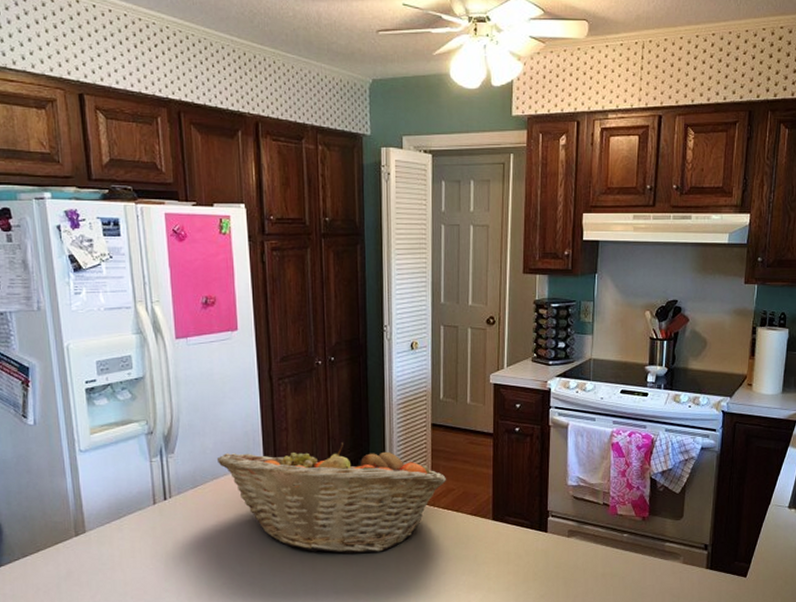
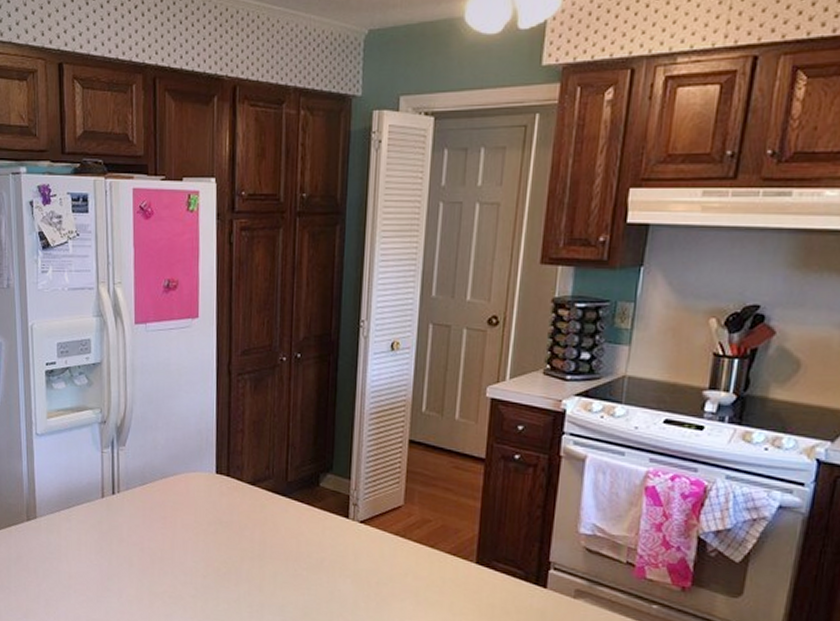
fruit basket: present [218,442,446,553] -> none [168,450,422,582]

